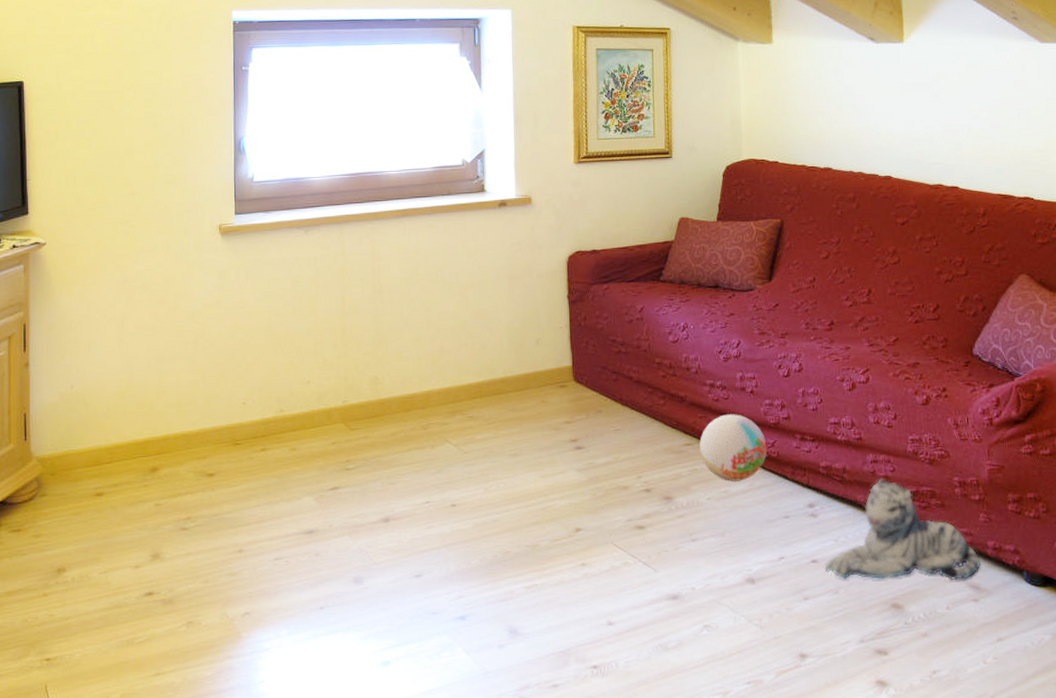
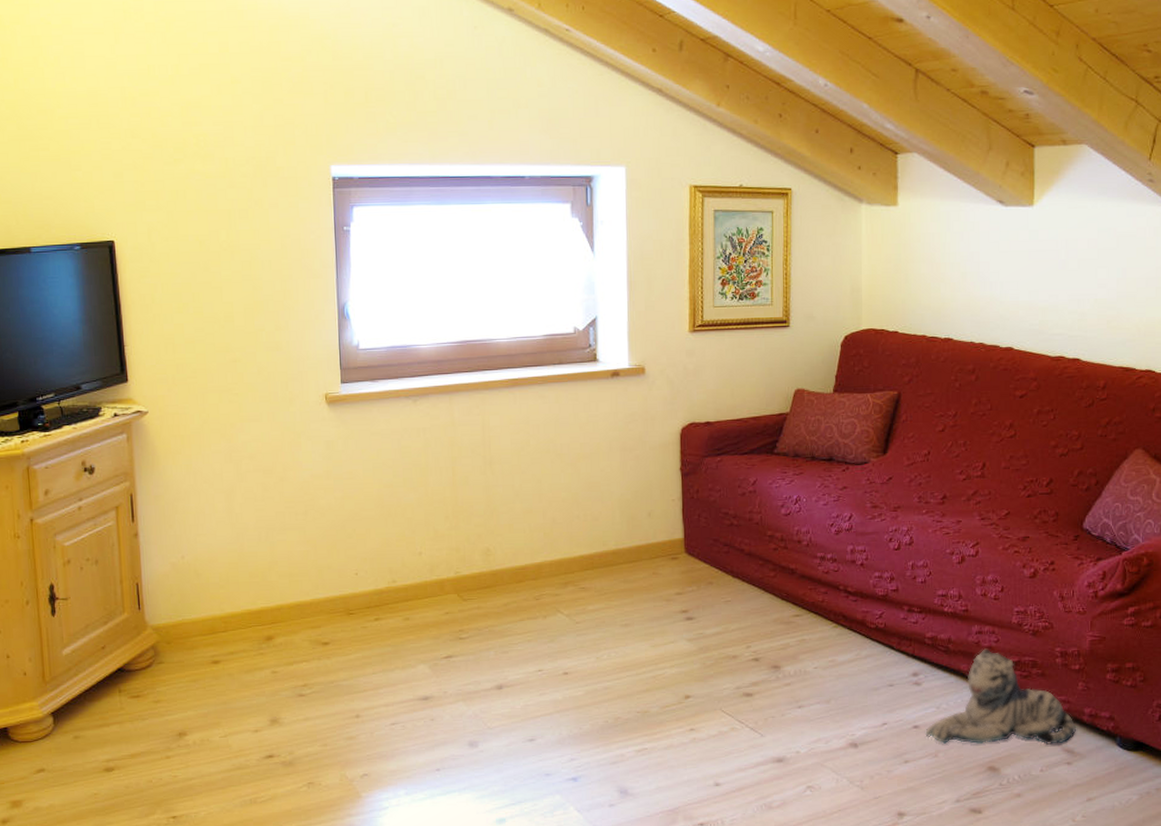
ball: present [700,414,767,482] -> none [809,586,875,651]

